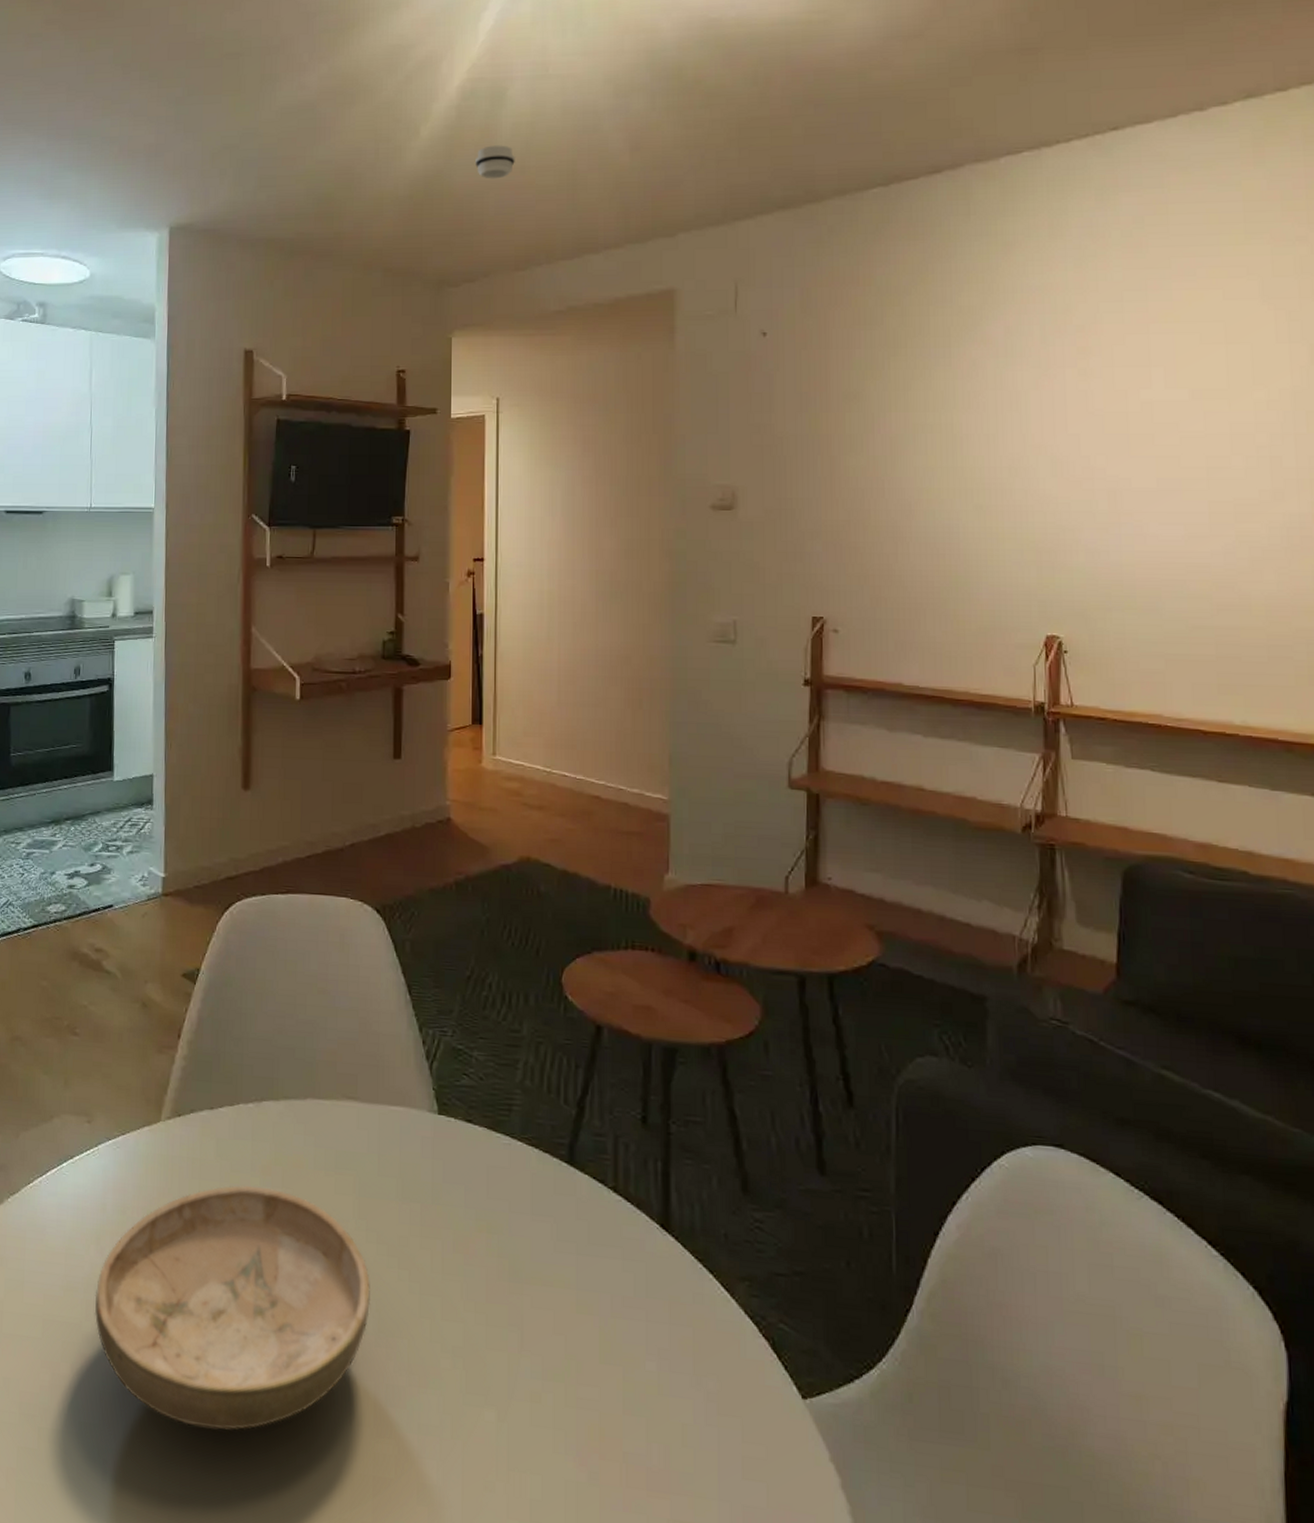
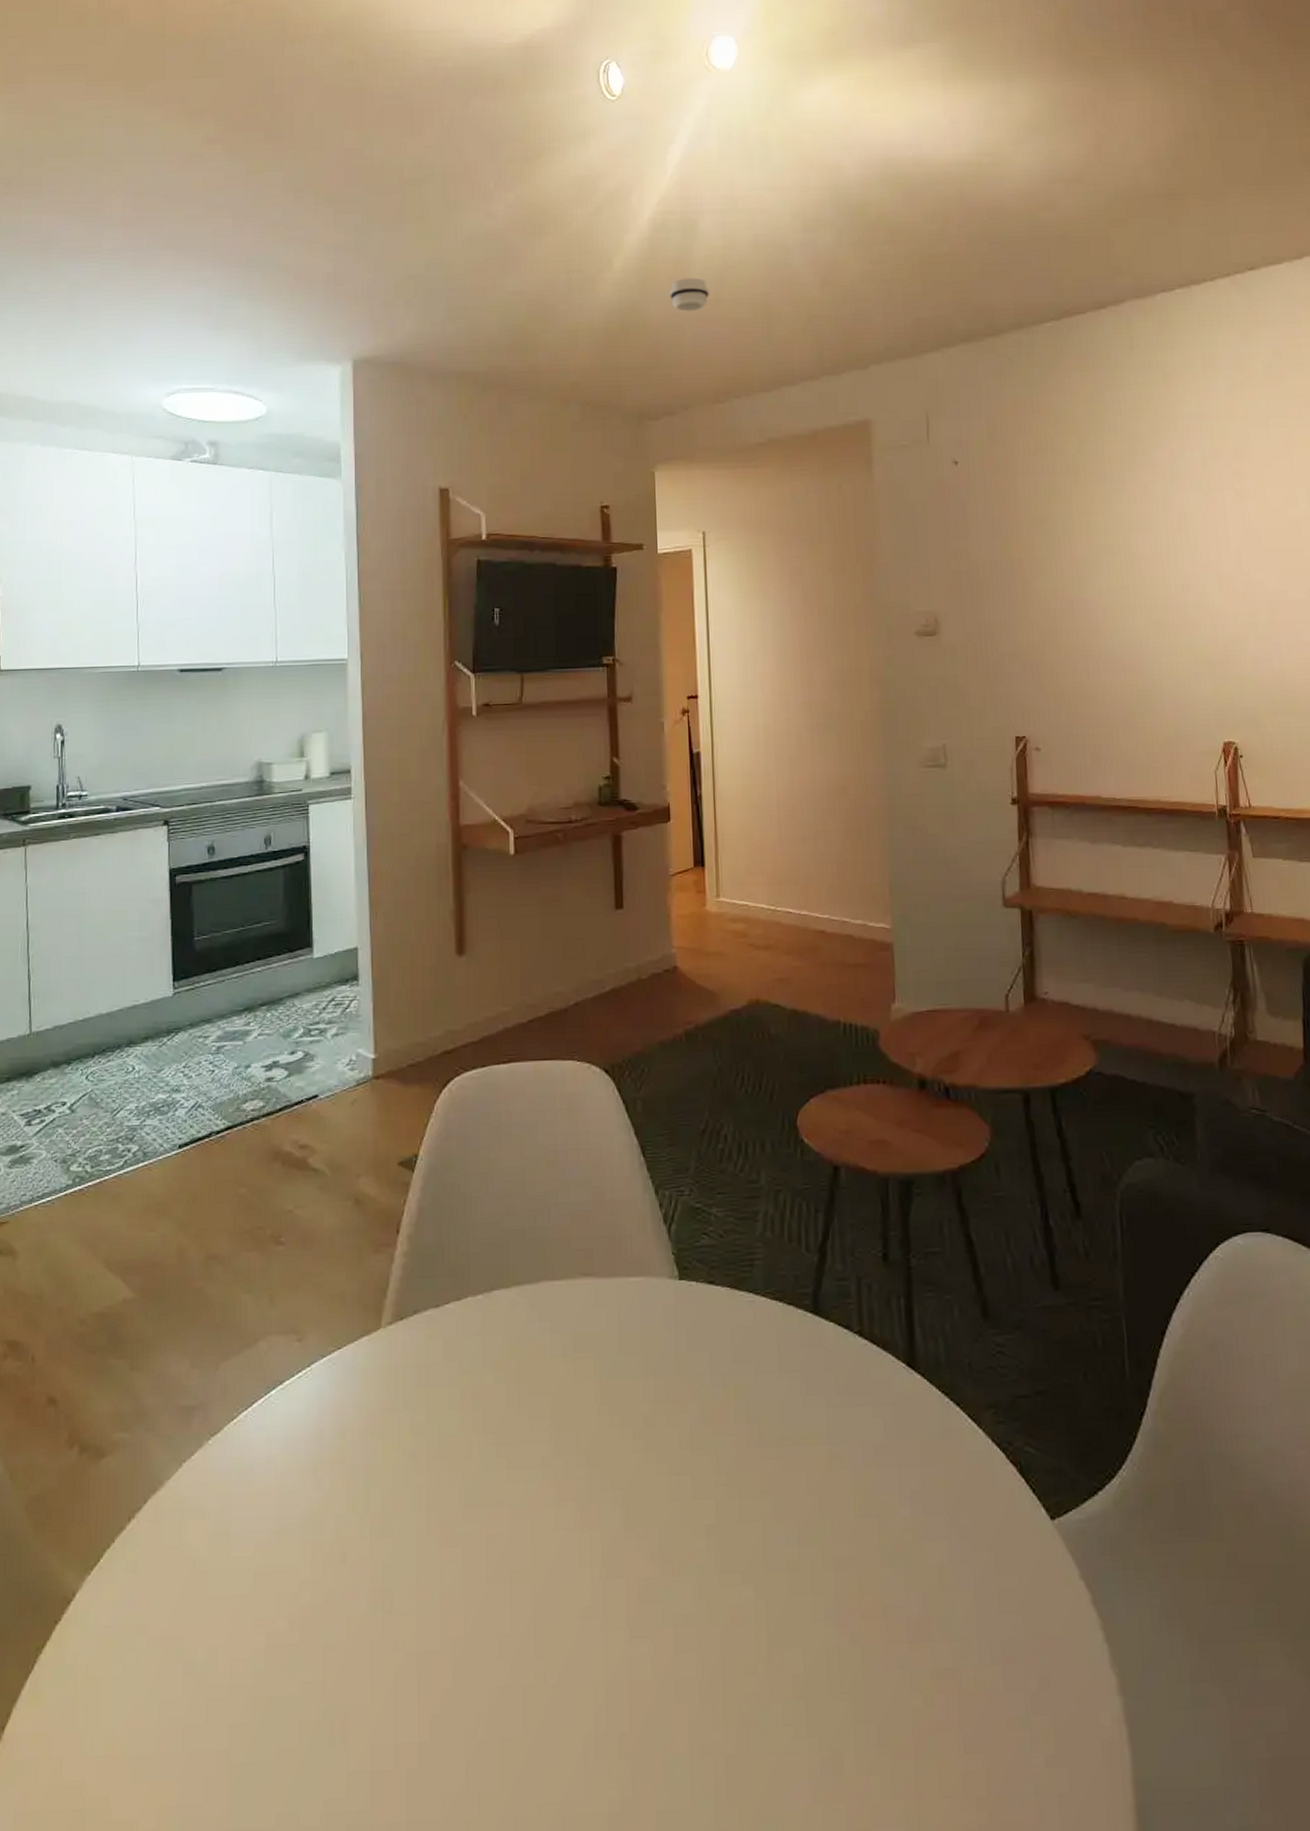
bowl: present [94,1185,370,1430] -> none [313,1385,618,1664]

